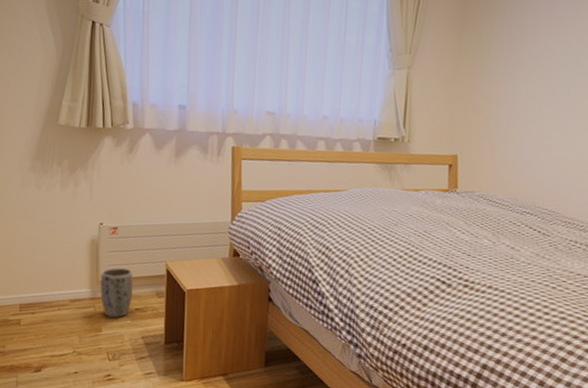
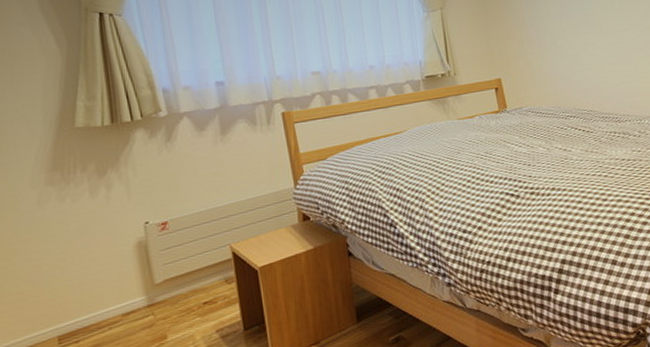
plant pot: present [100,267,133,318] -> none [155,263,198,321]

